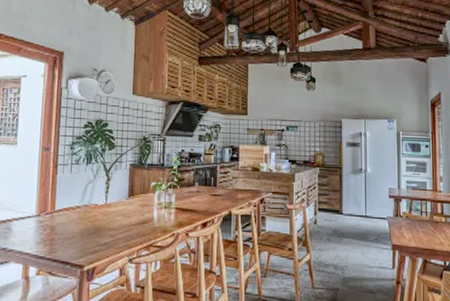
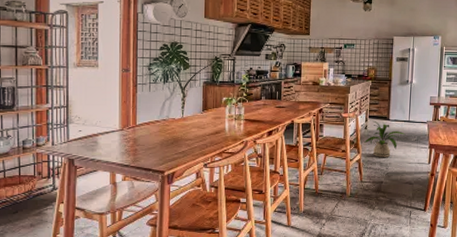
house plant: none [314,214,363,259] -> present [364,120,406,157]

